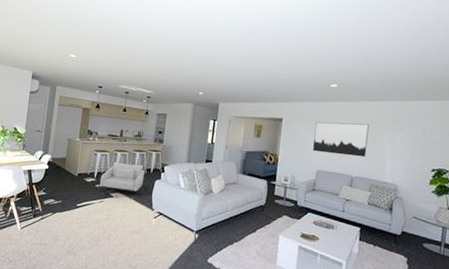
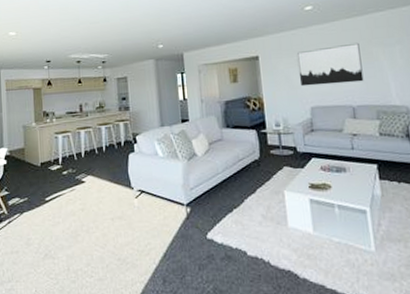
armchair: present [99,162,146,198] -> none [66,140,117,184]

